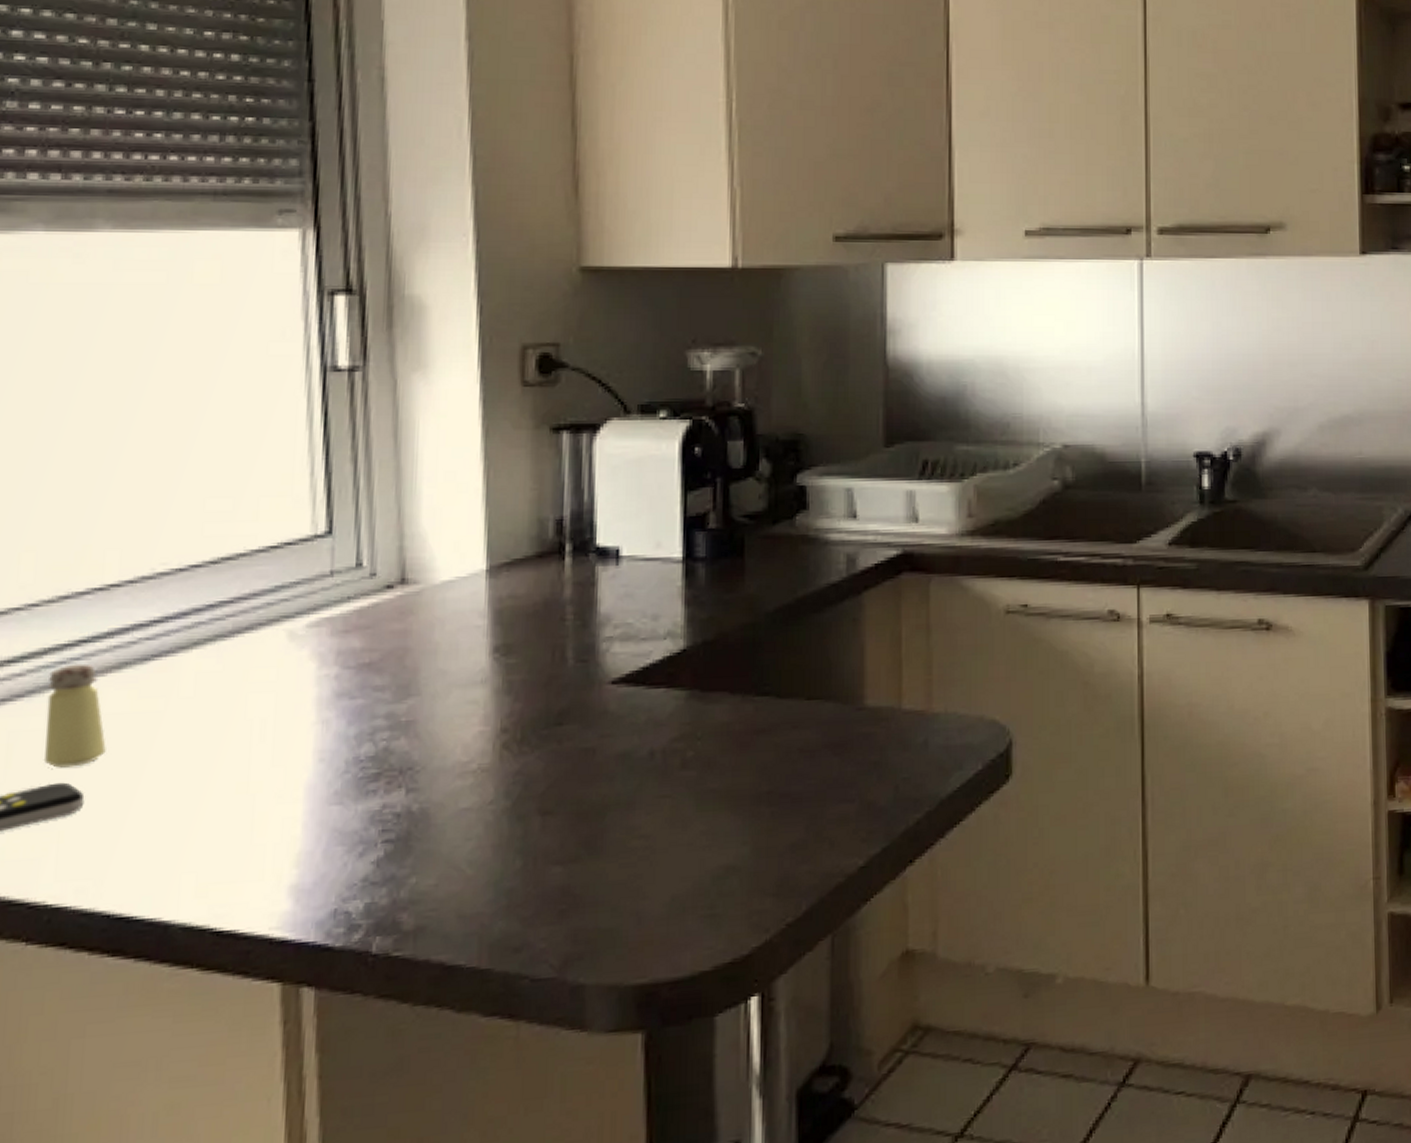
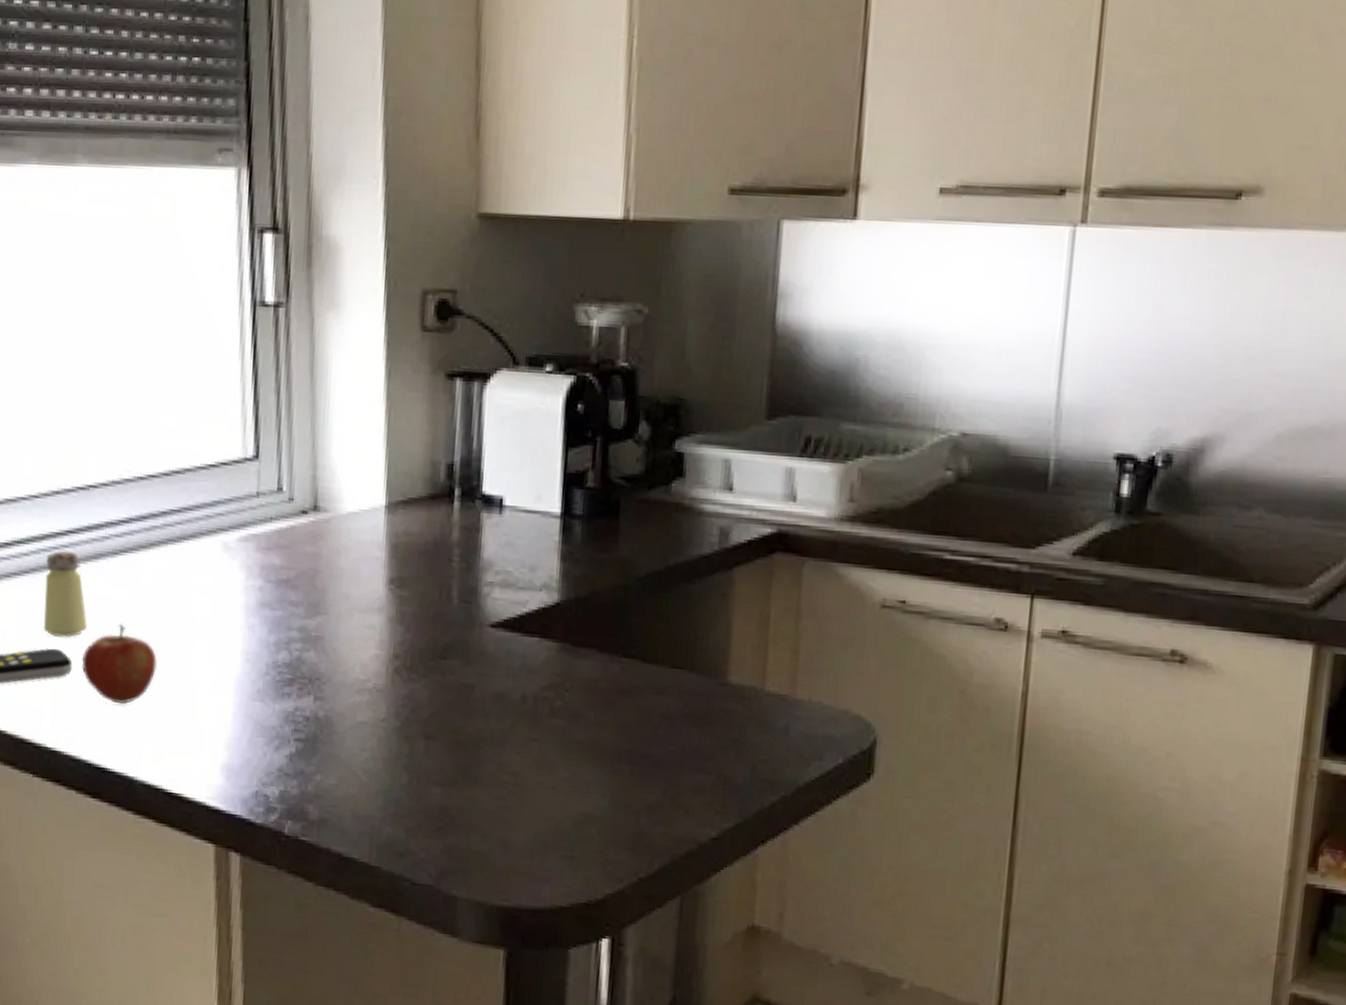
apple: none [97,741,202,837] -> present [81,624,157,705]

